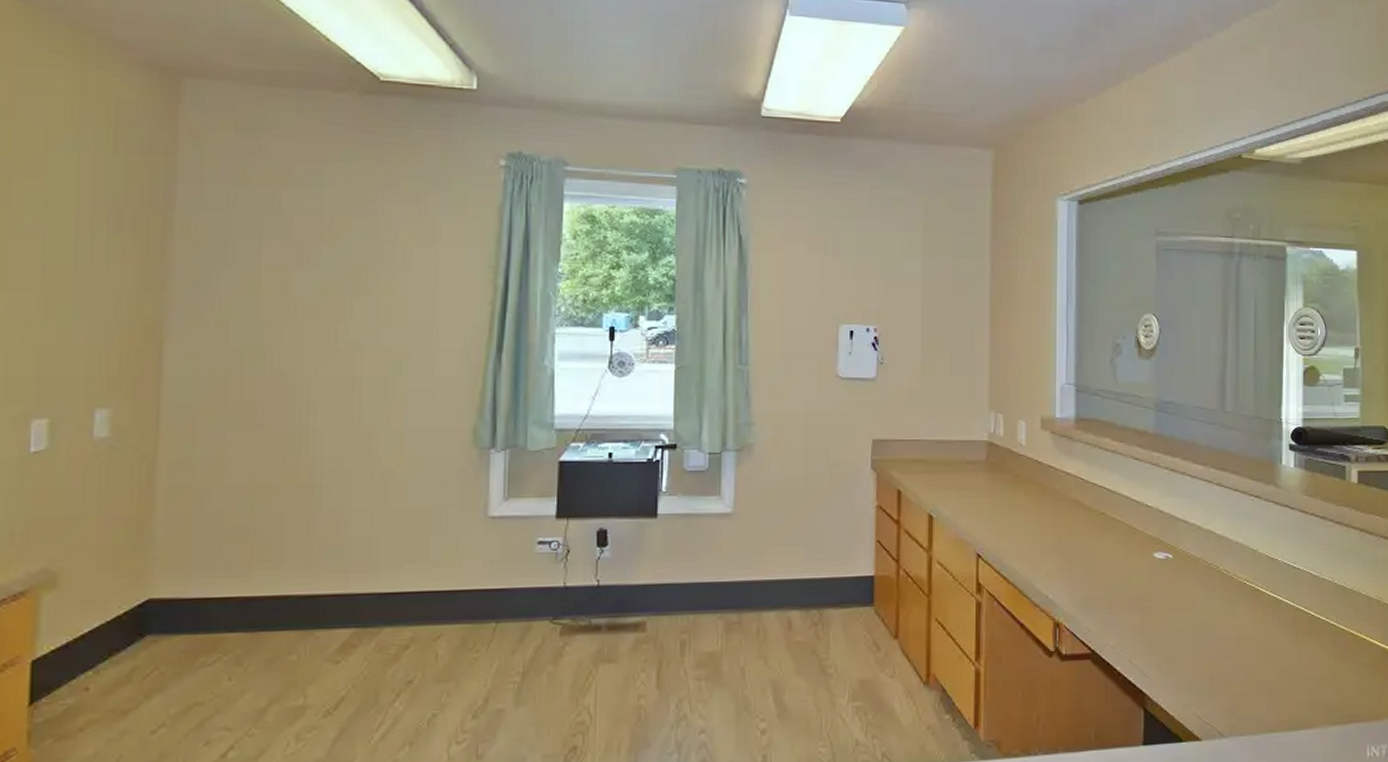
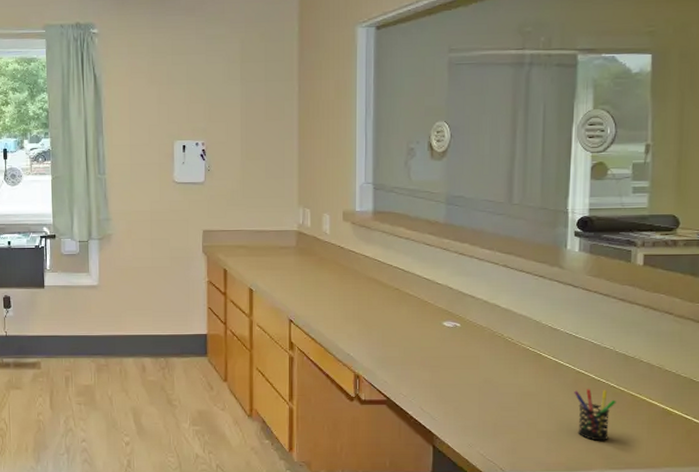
pen holder: none [1294,629,1337,691] -> present [574,389,616,441]

